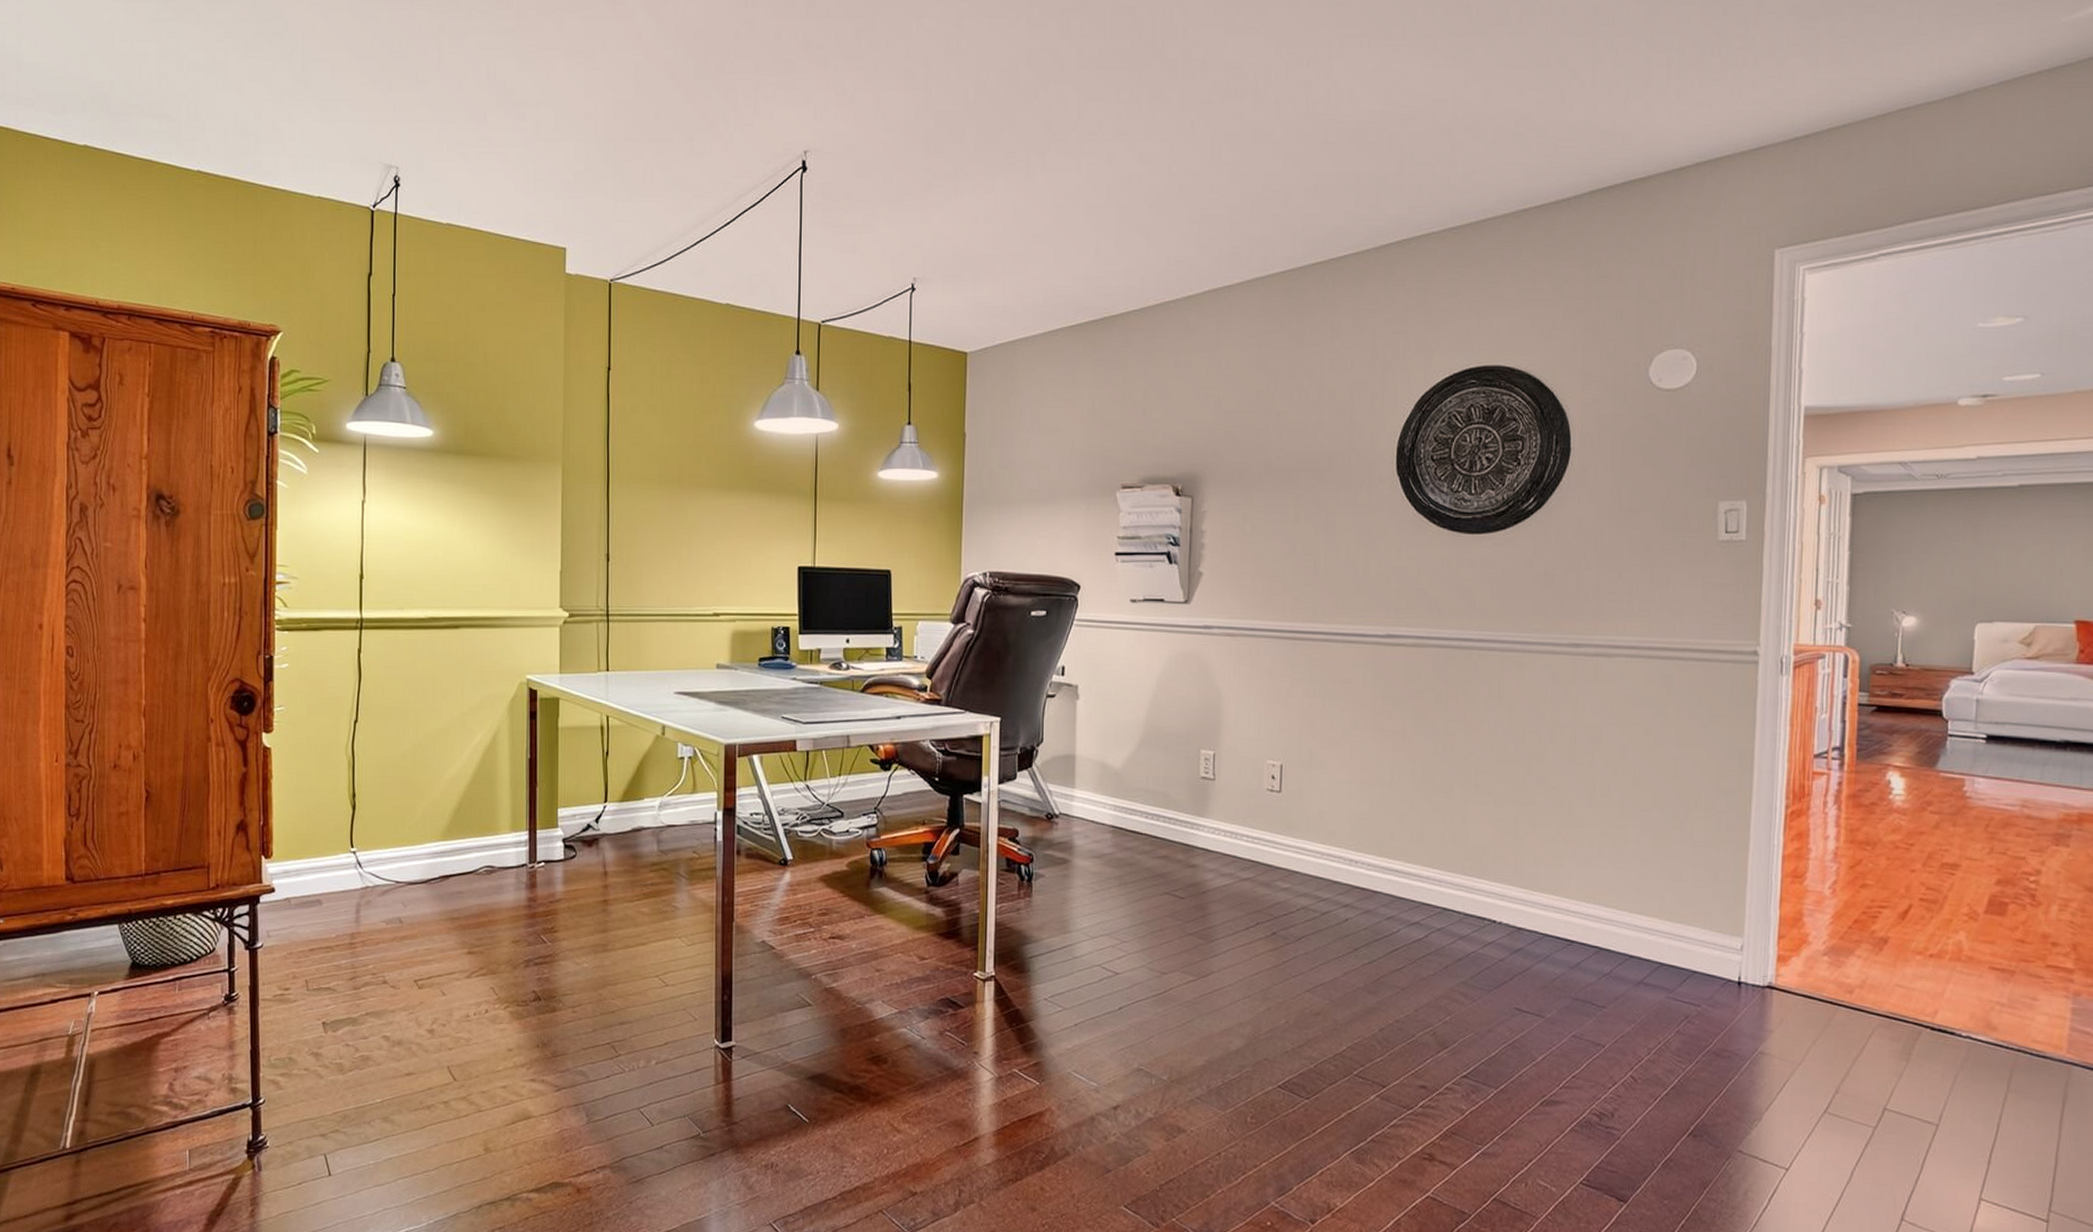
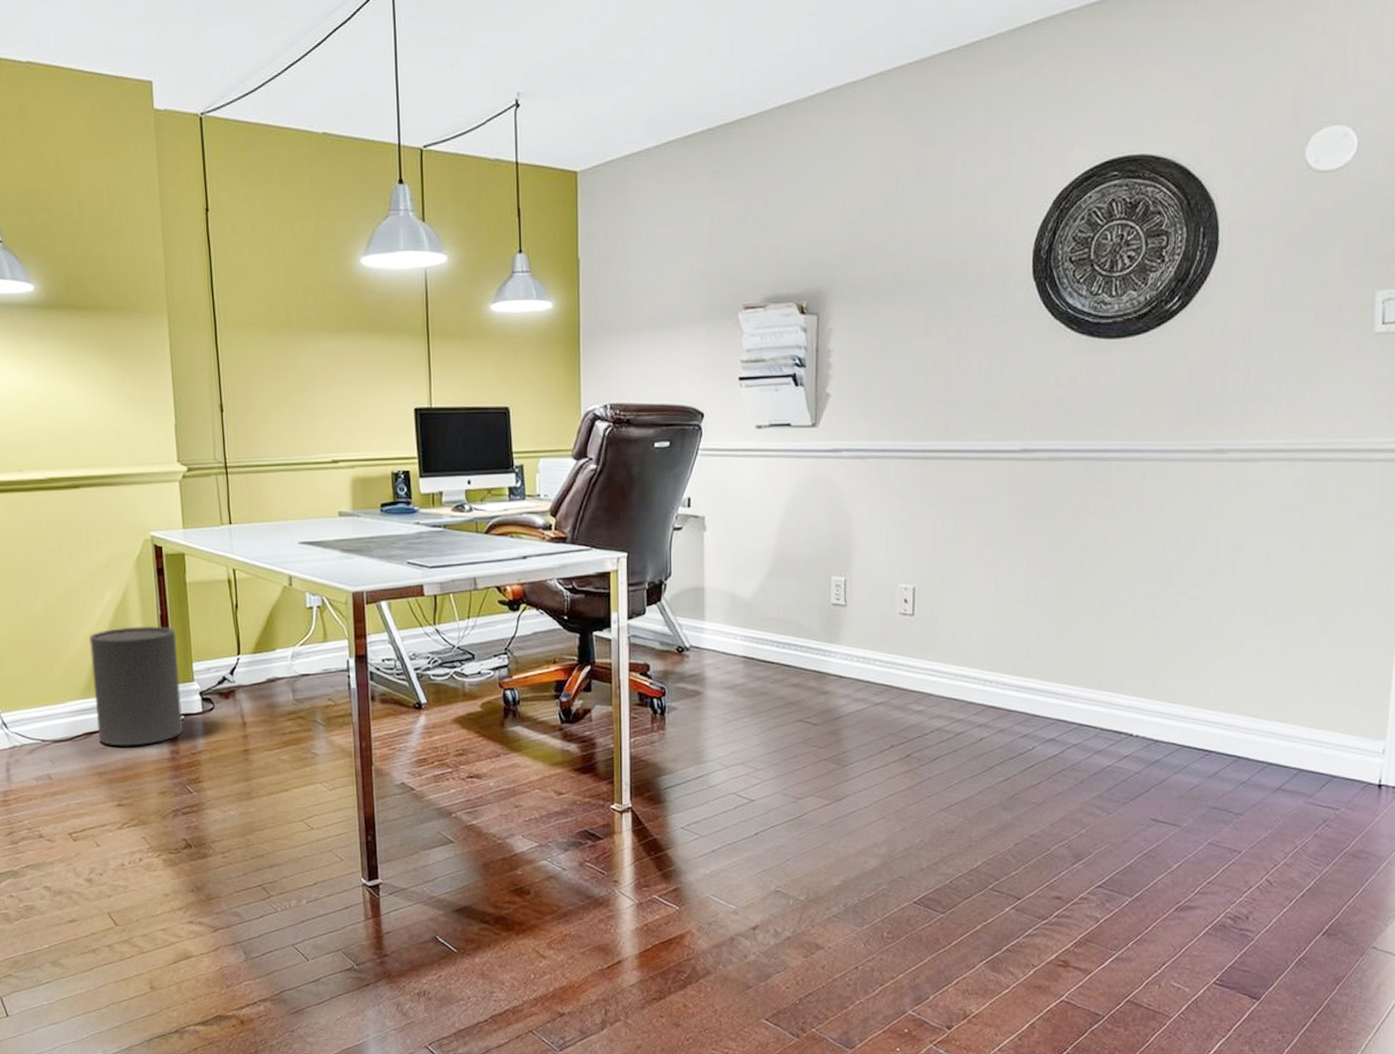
trash can: none [454,769,544,892] -> present [88,626,184,746]

